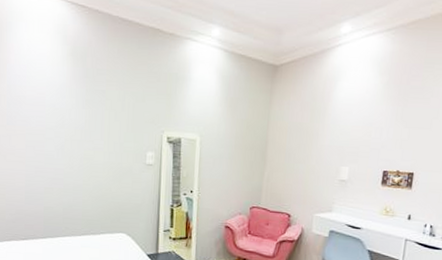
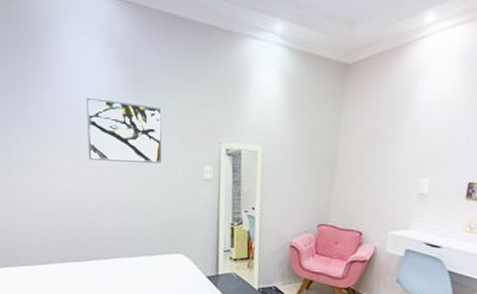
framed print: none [39,87,109,149] -> present [87,97,163,163]

